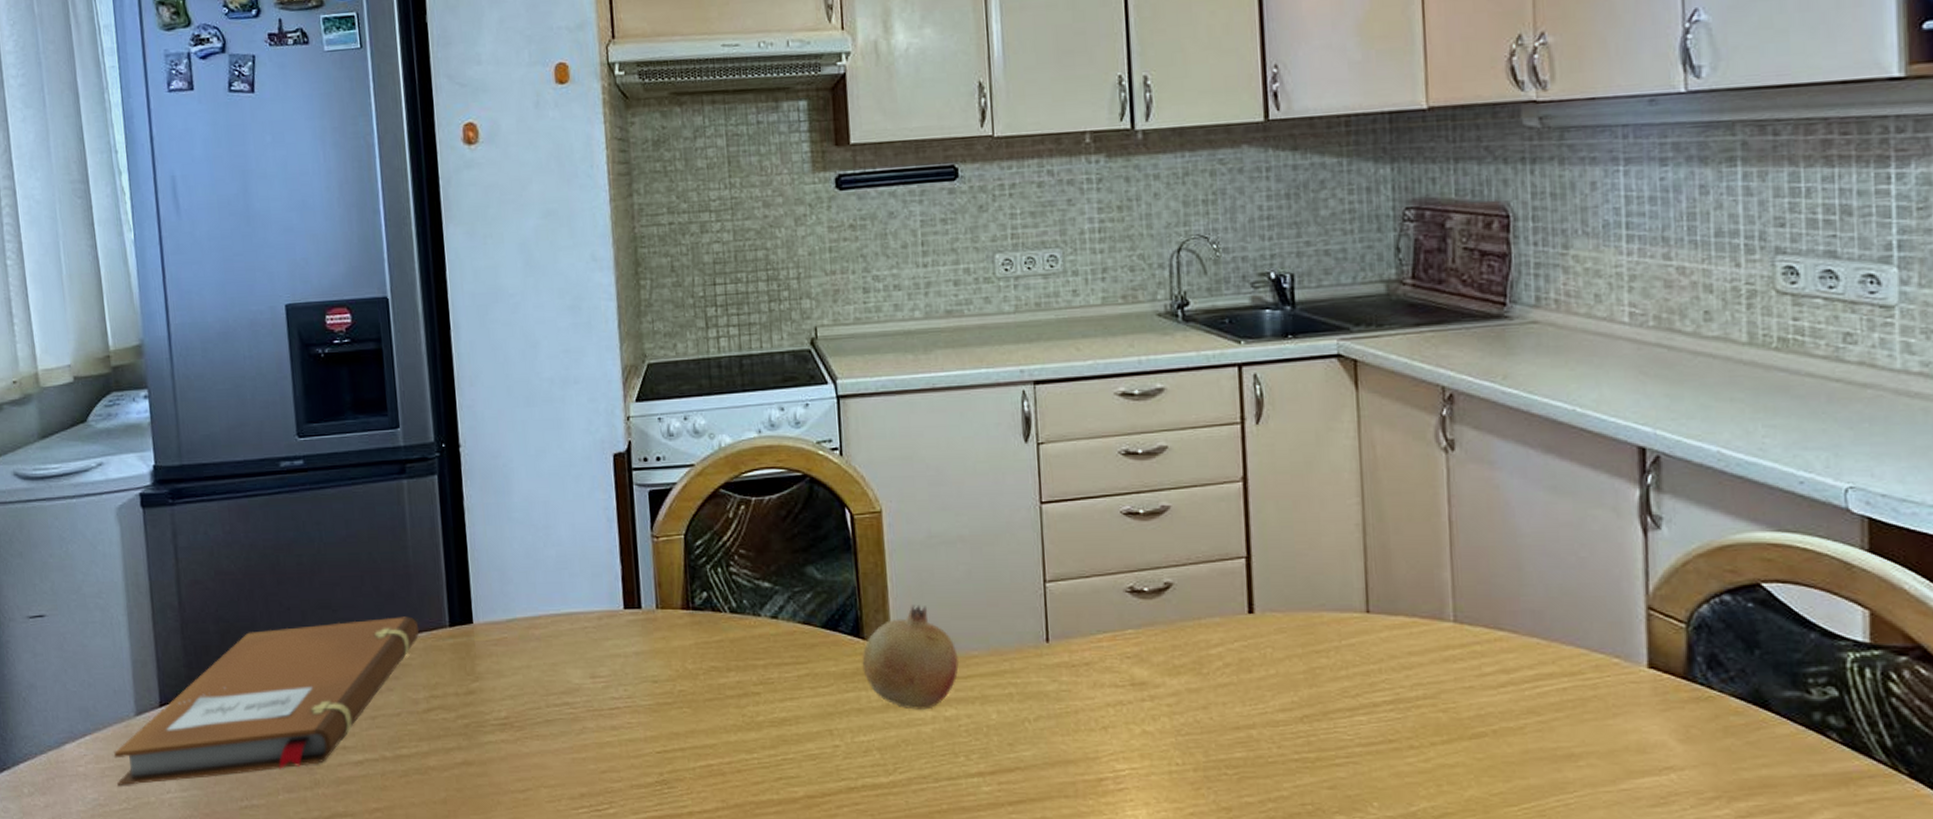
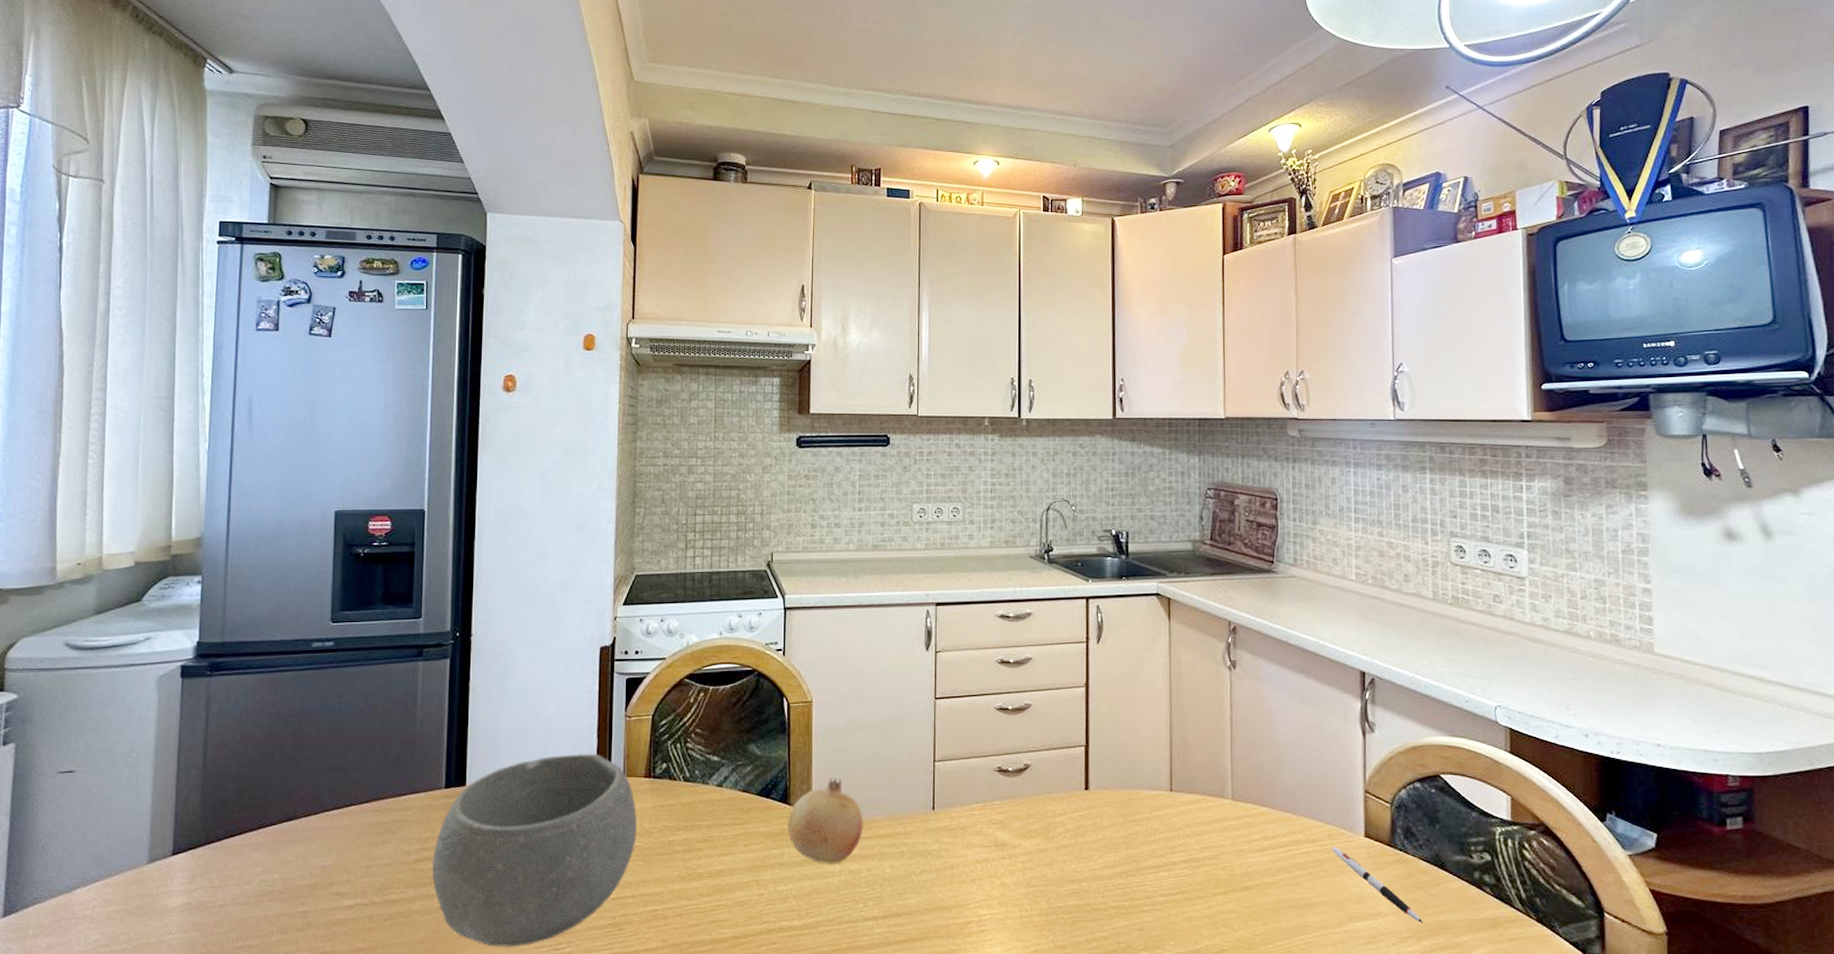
notebook: present [114,616,420,785] -> none [121,779,418,927]
bowl: none [444,581,680,809] -> present [432,753,638,948]
pen: none [1600,680,1736,780] -> present [1332,846,1423,923]

